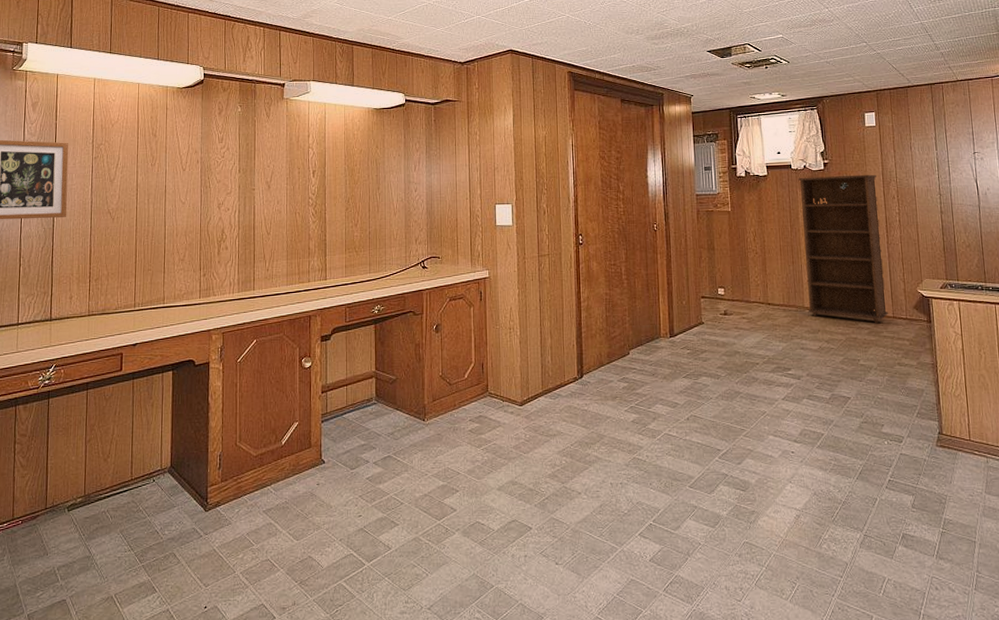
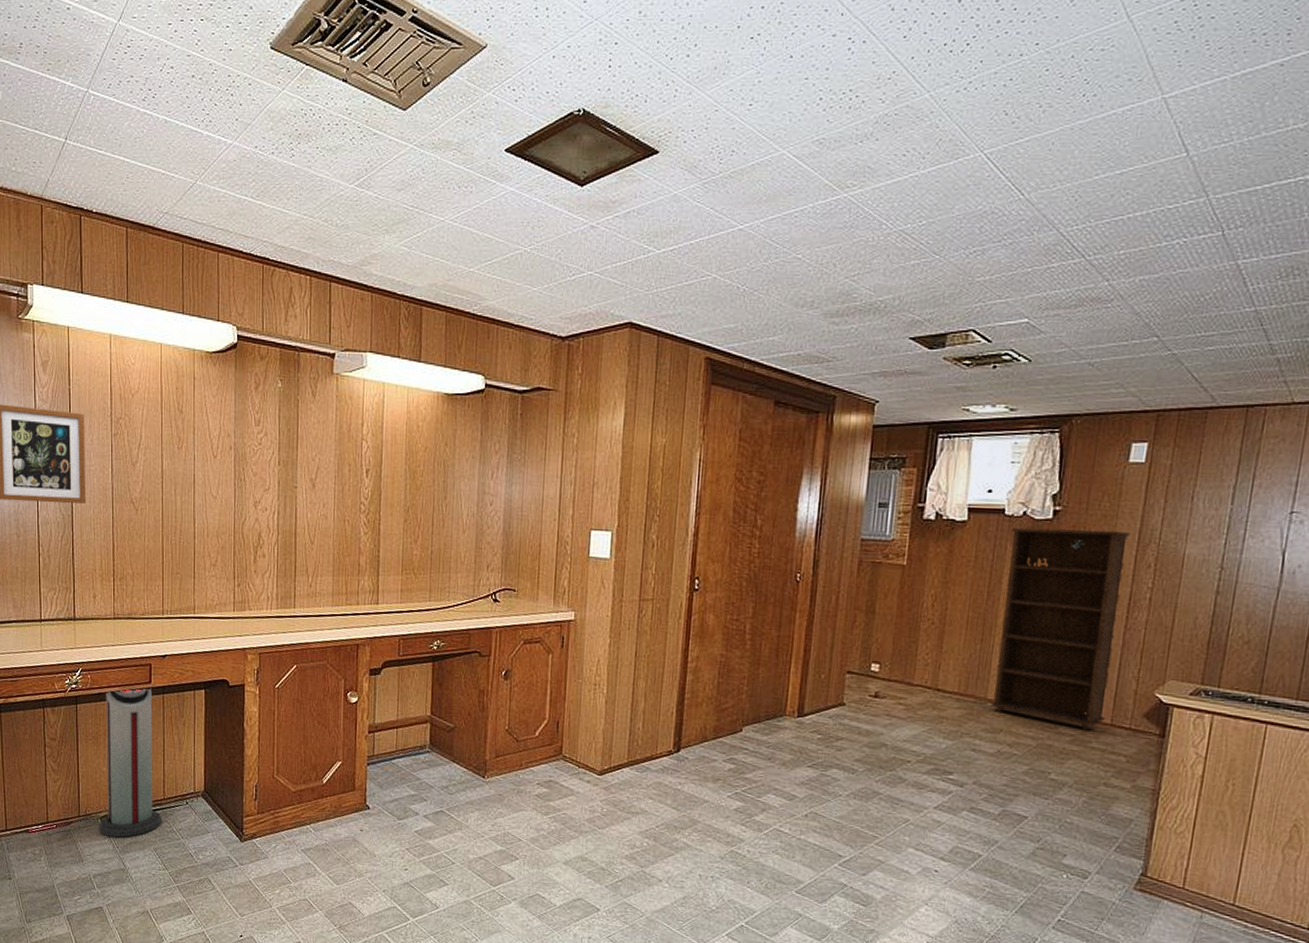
air purifier: none [65,375,128,525] -> present [99,688,161,838]

